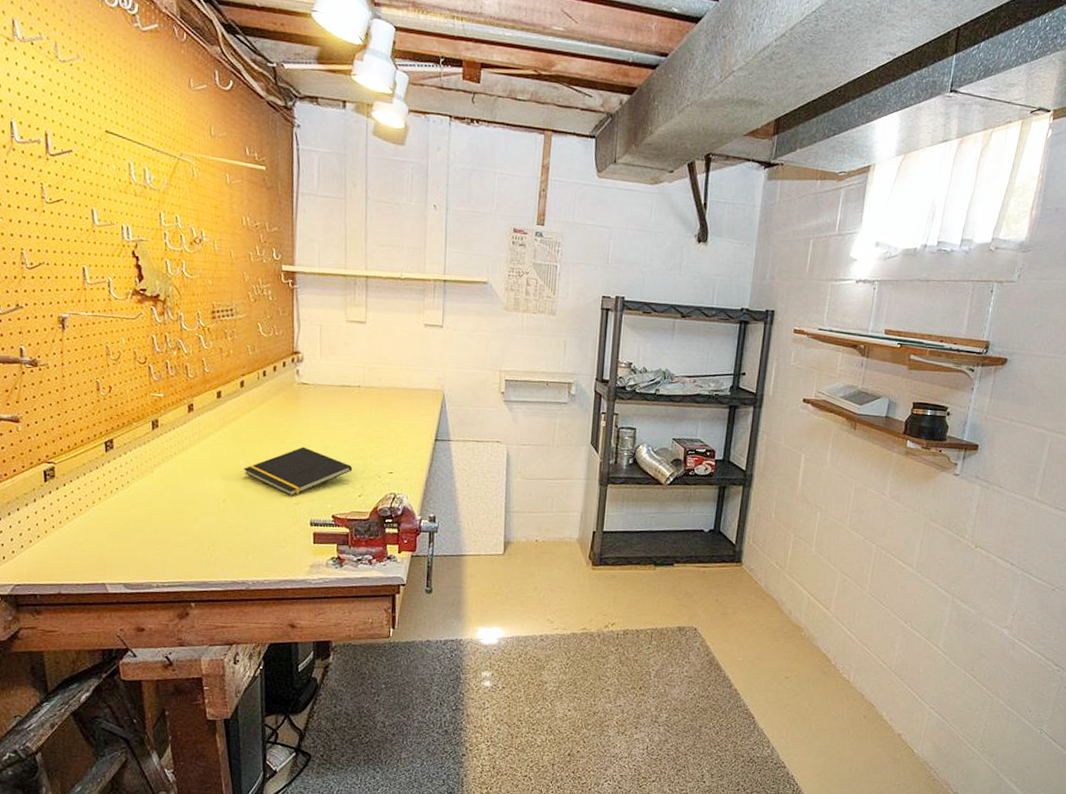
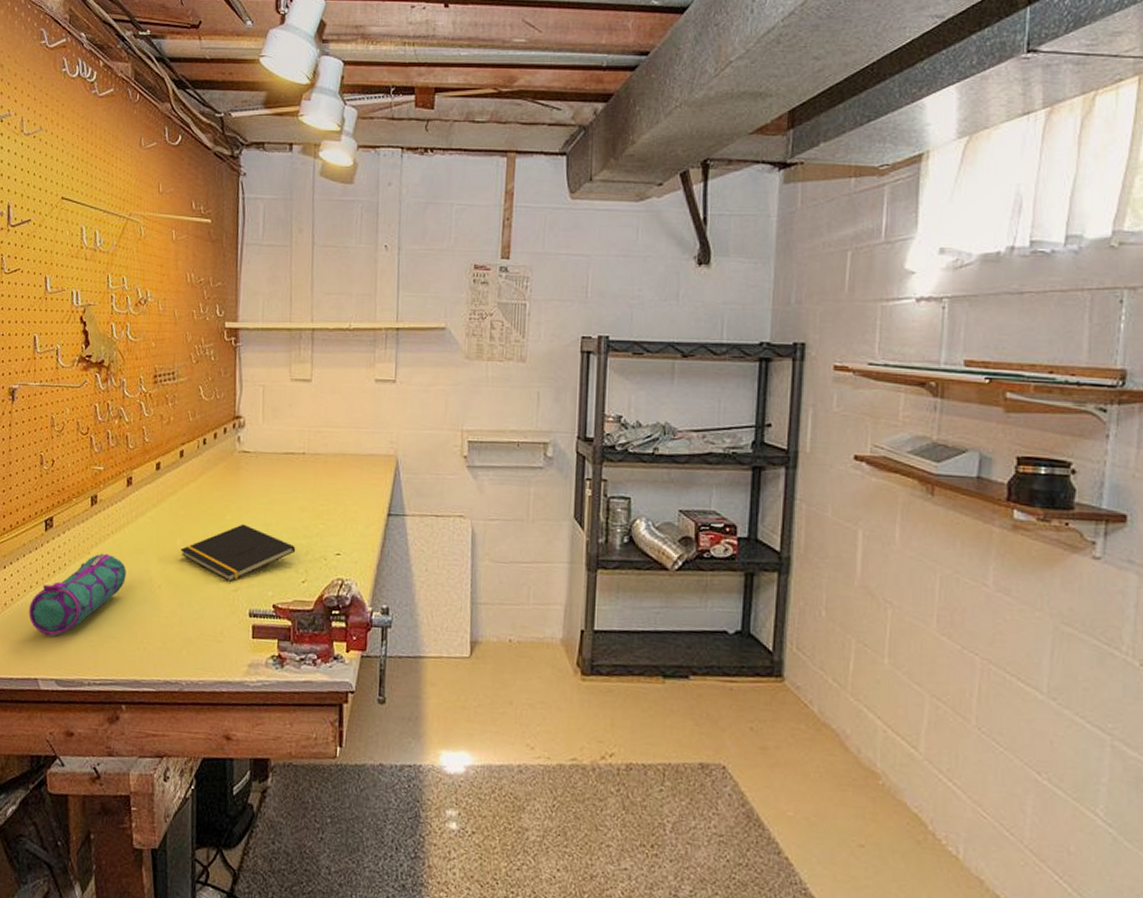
pencil case: none [93,472,191,546] -> present [29,553,127,636]

